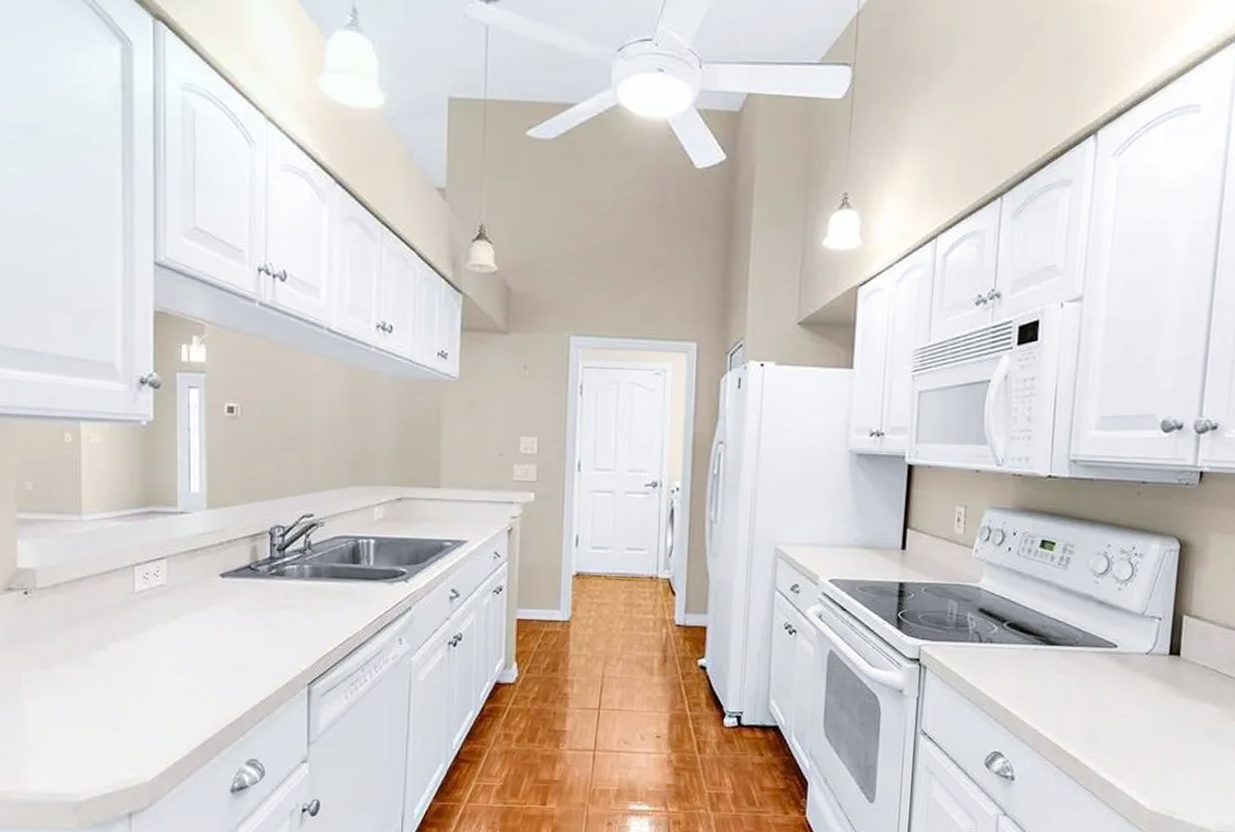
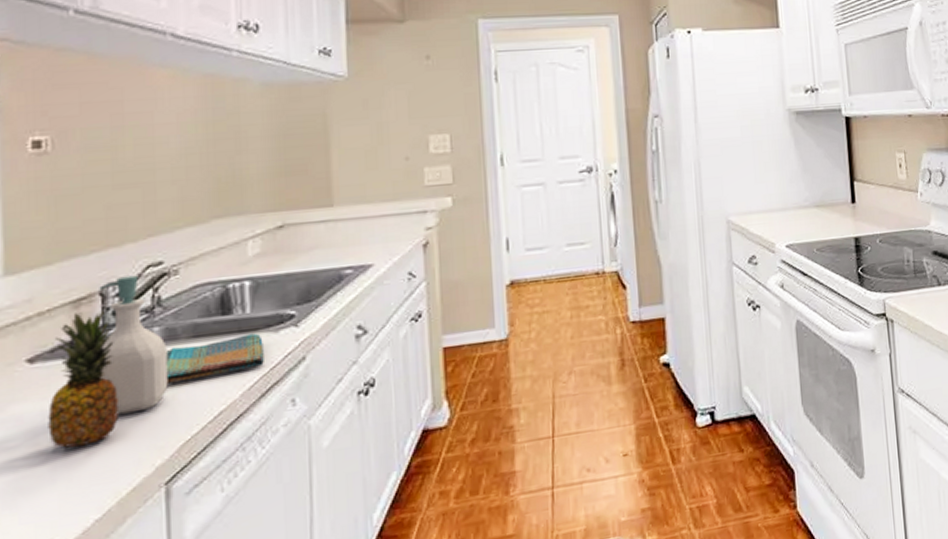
fruit: none [232,545,280,646] -> present [48,311,120,448]
soap bottle: none [267,522,313,627] -> present [99,275,168,415]
dish towel: none [312,582,381,610] -> present [165,333,264,384]

